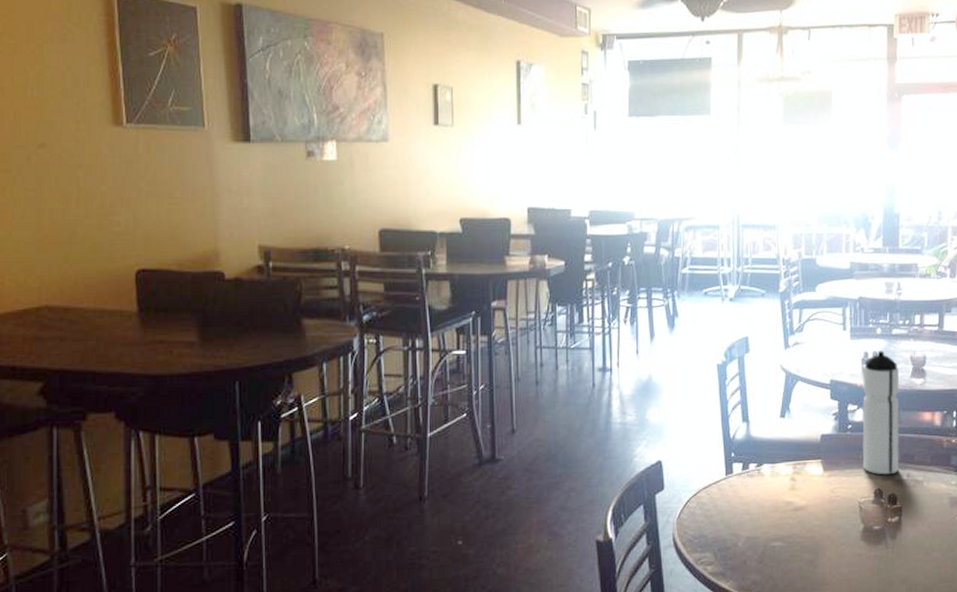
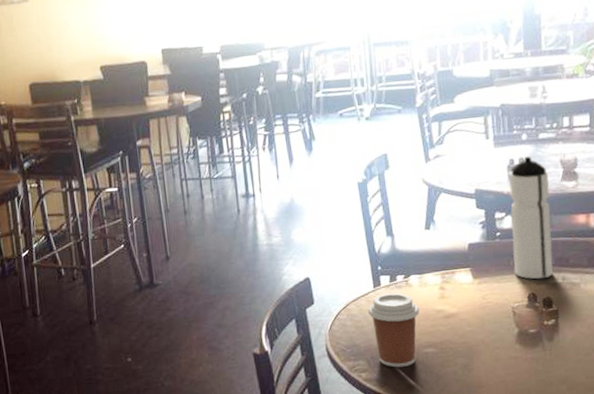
coffee cup: none [718,482,769,561] -> present [367,293,419,368]

